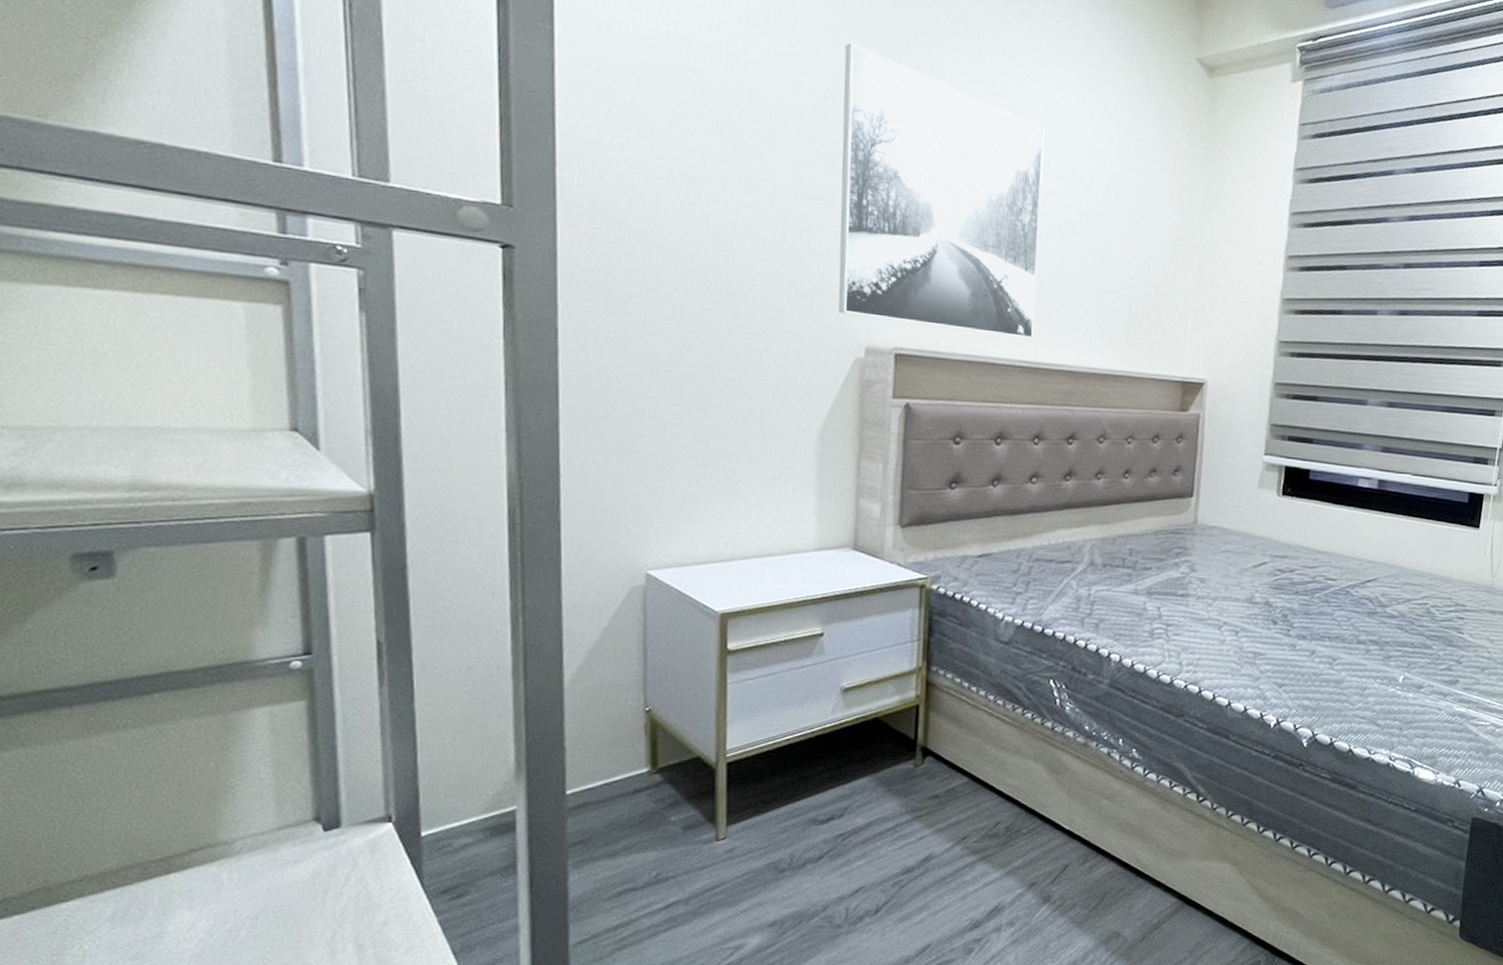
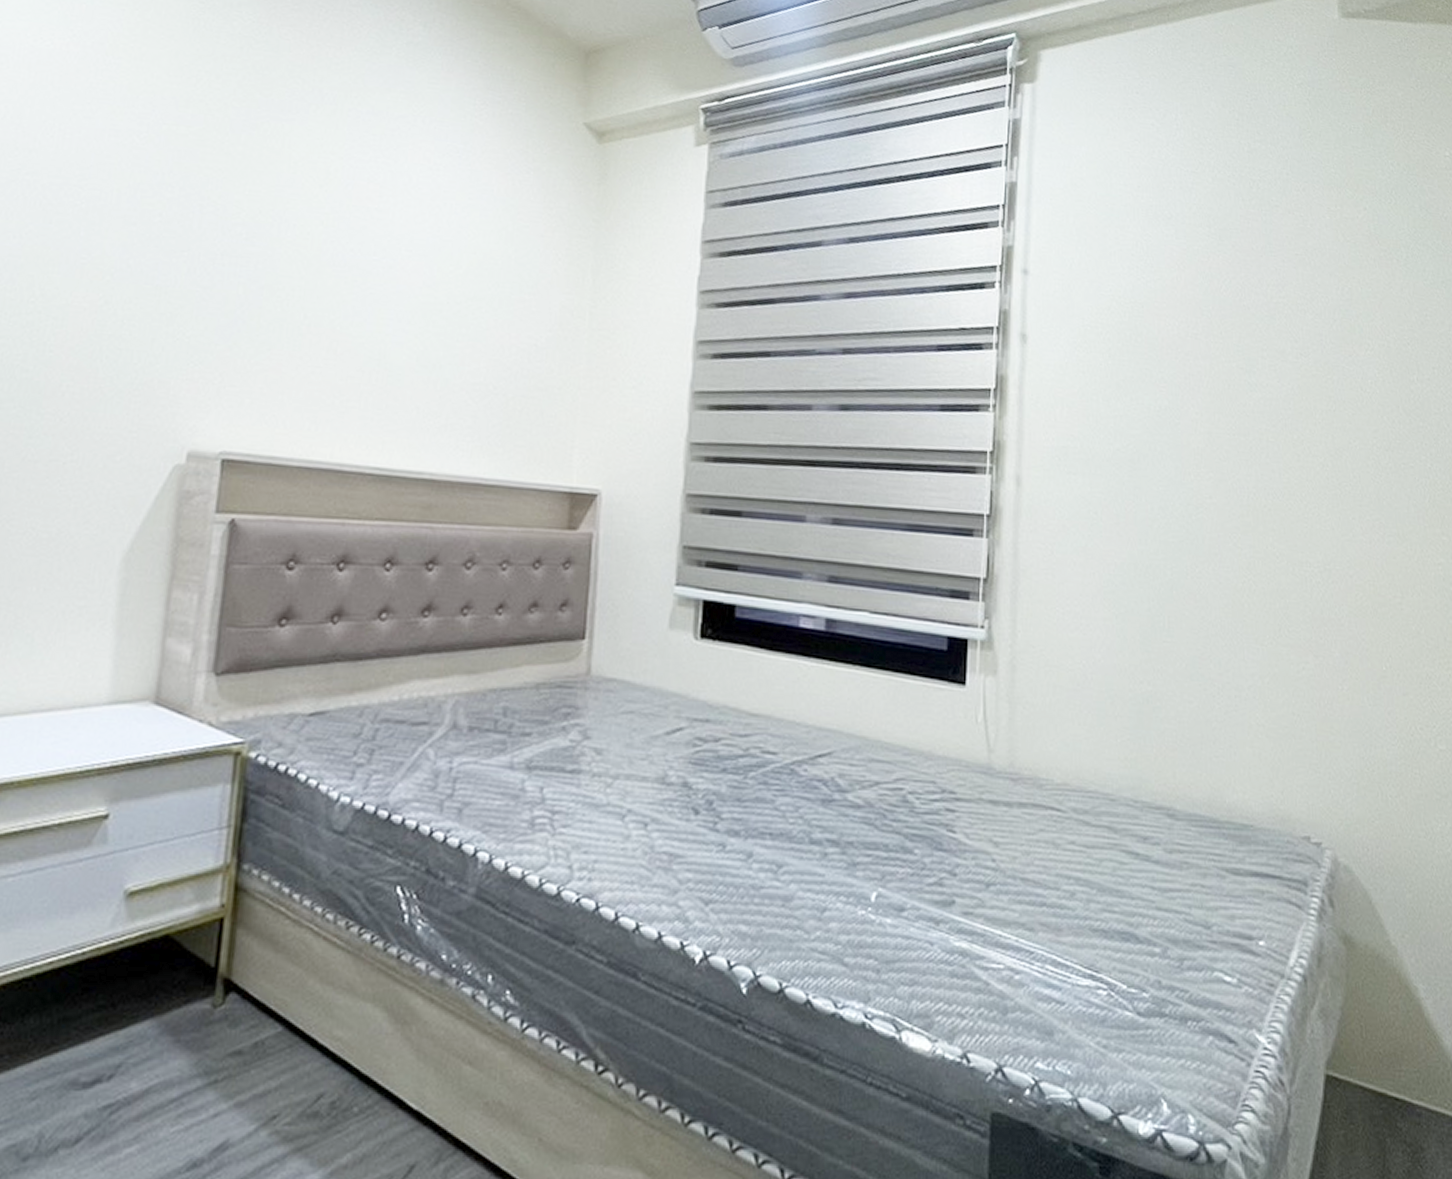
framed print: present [838,42,1045,340] -> none [159,116,409,442]

